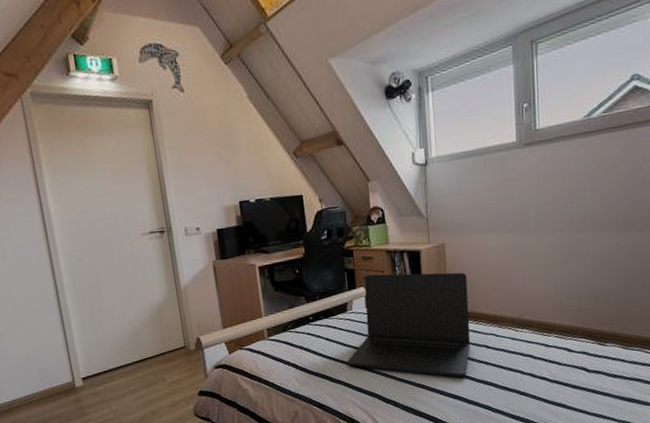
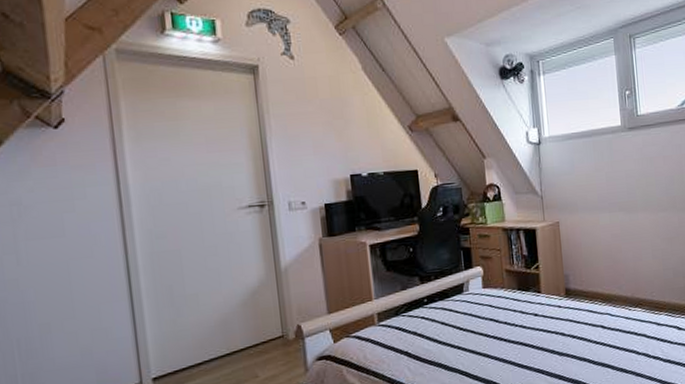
laptop: present [347,272,471,378] -> none [464,251,588,361]

